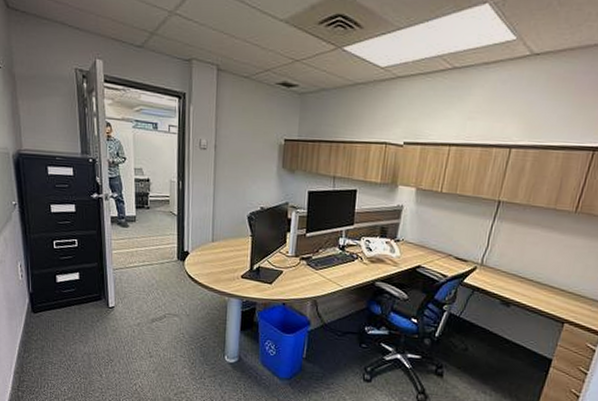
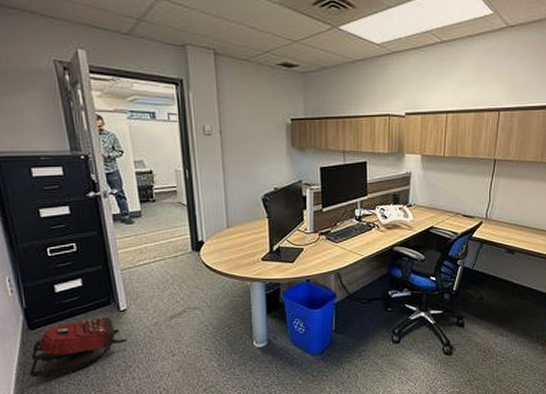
backpack: none [28,310,113,358] -> present [28,317,128,378]

